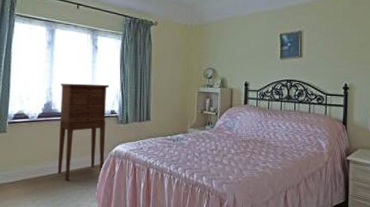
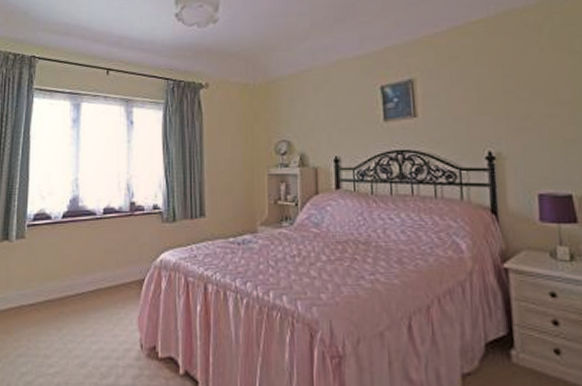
cabinet: present [57,83,110,181] -> none [87,170,150,303]

